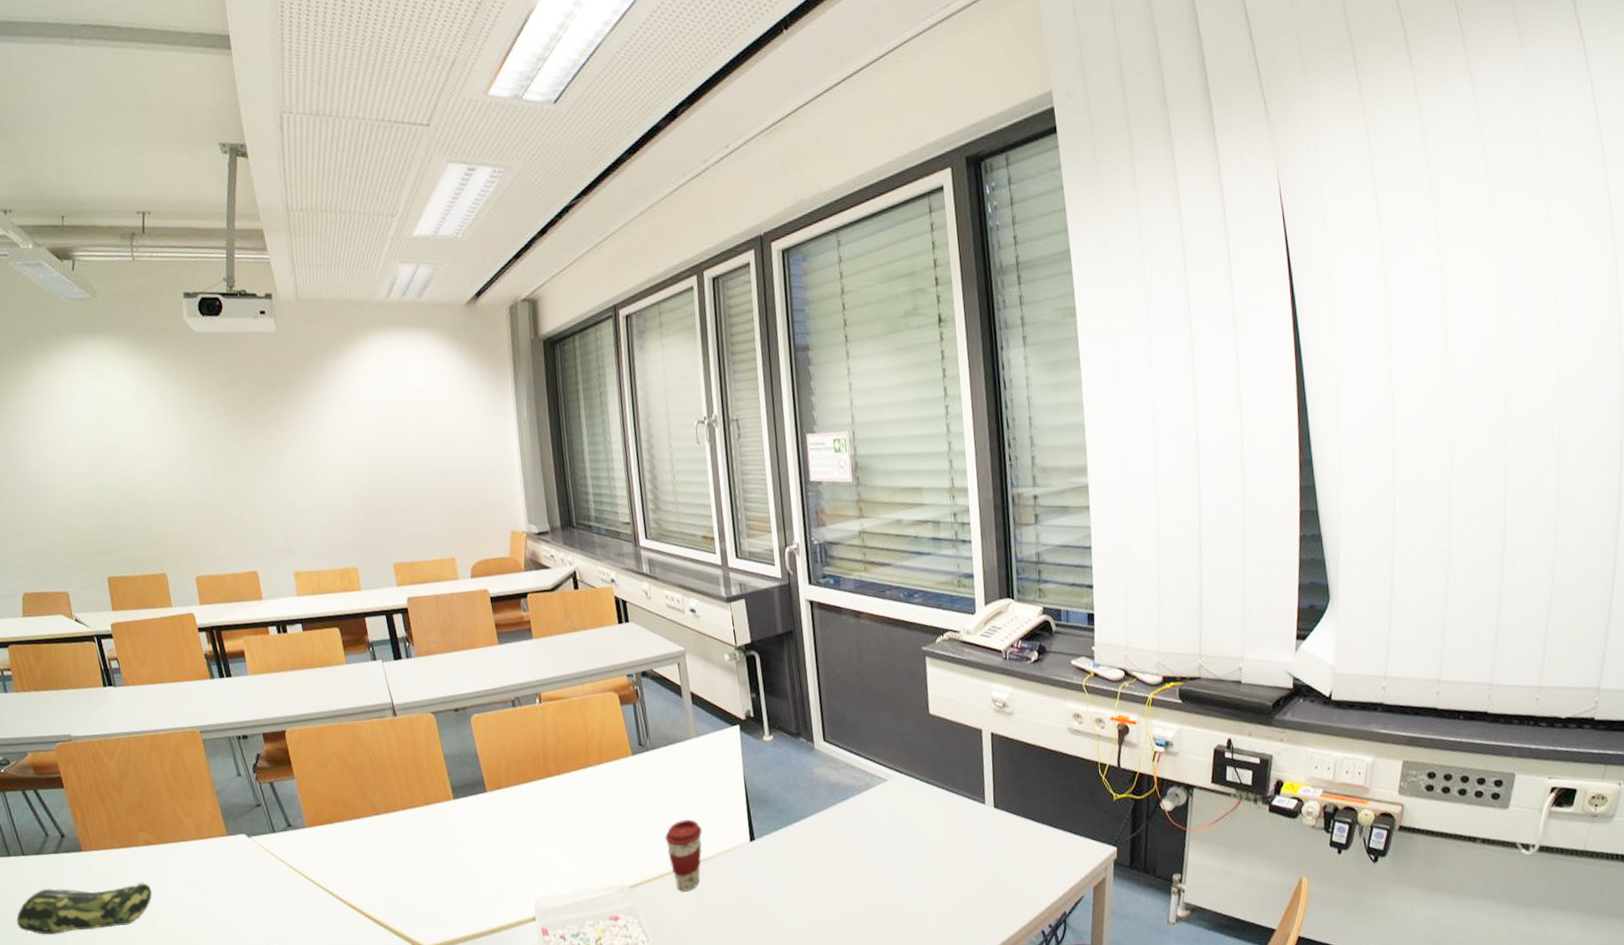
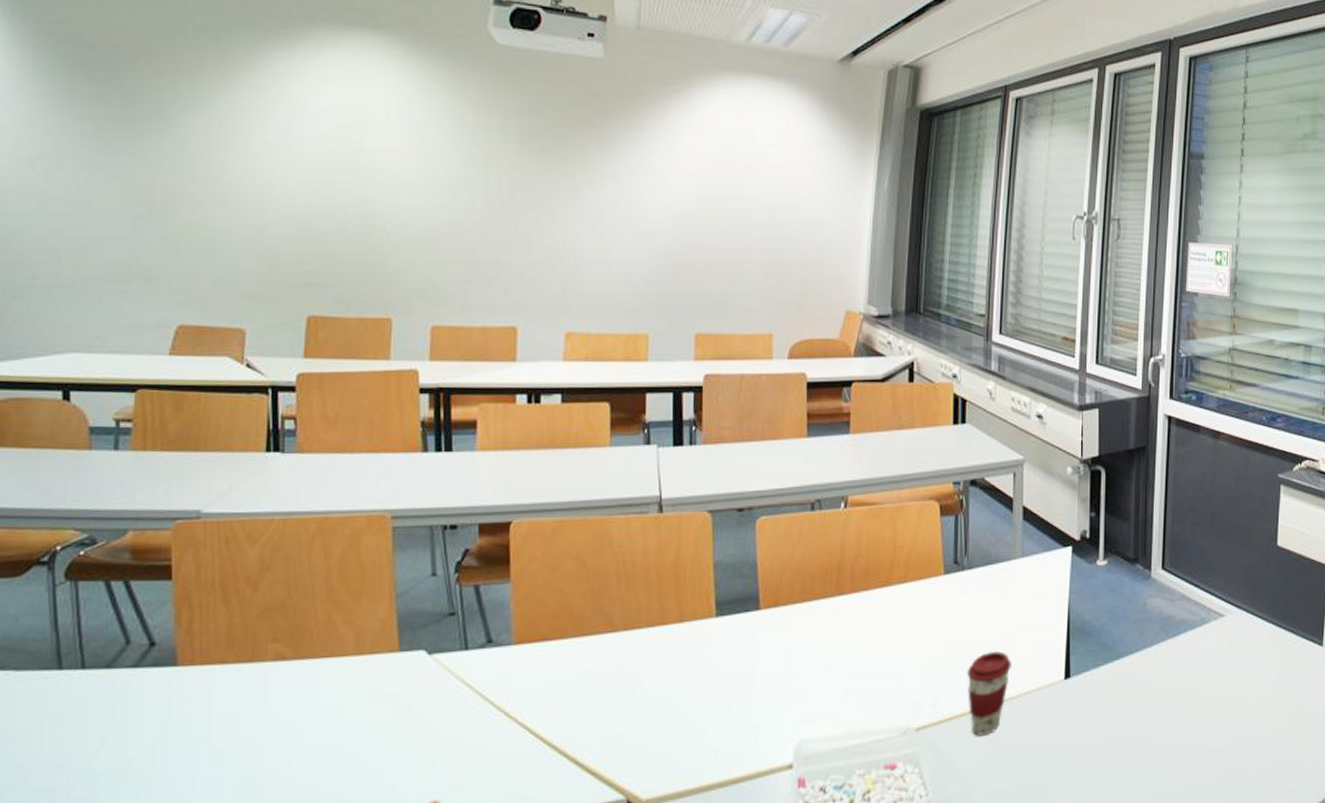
pencil case: present [16,882,153,935] -> none [47,709,271,780]

